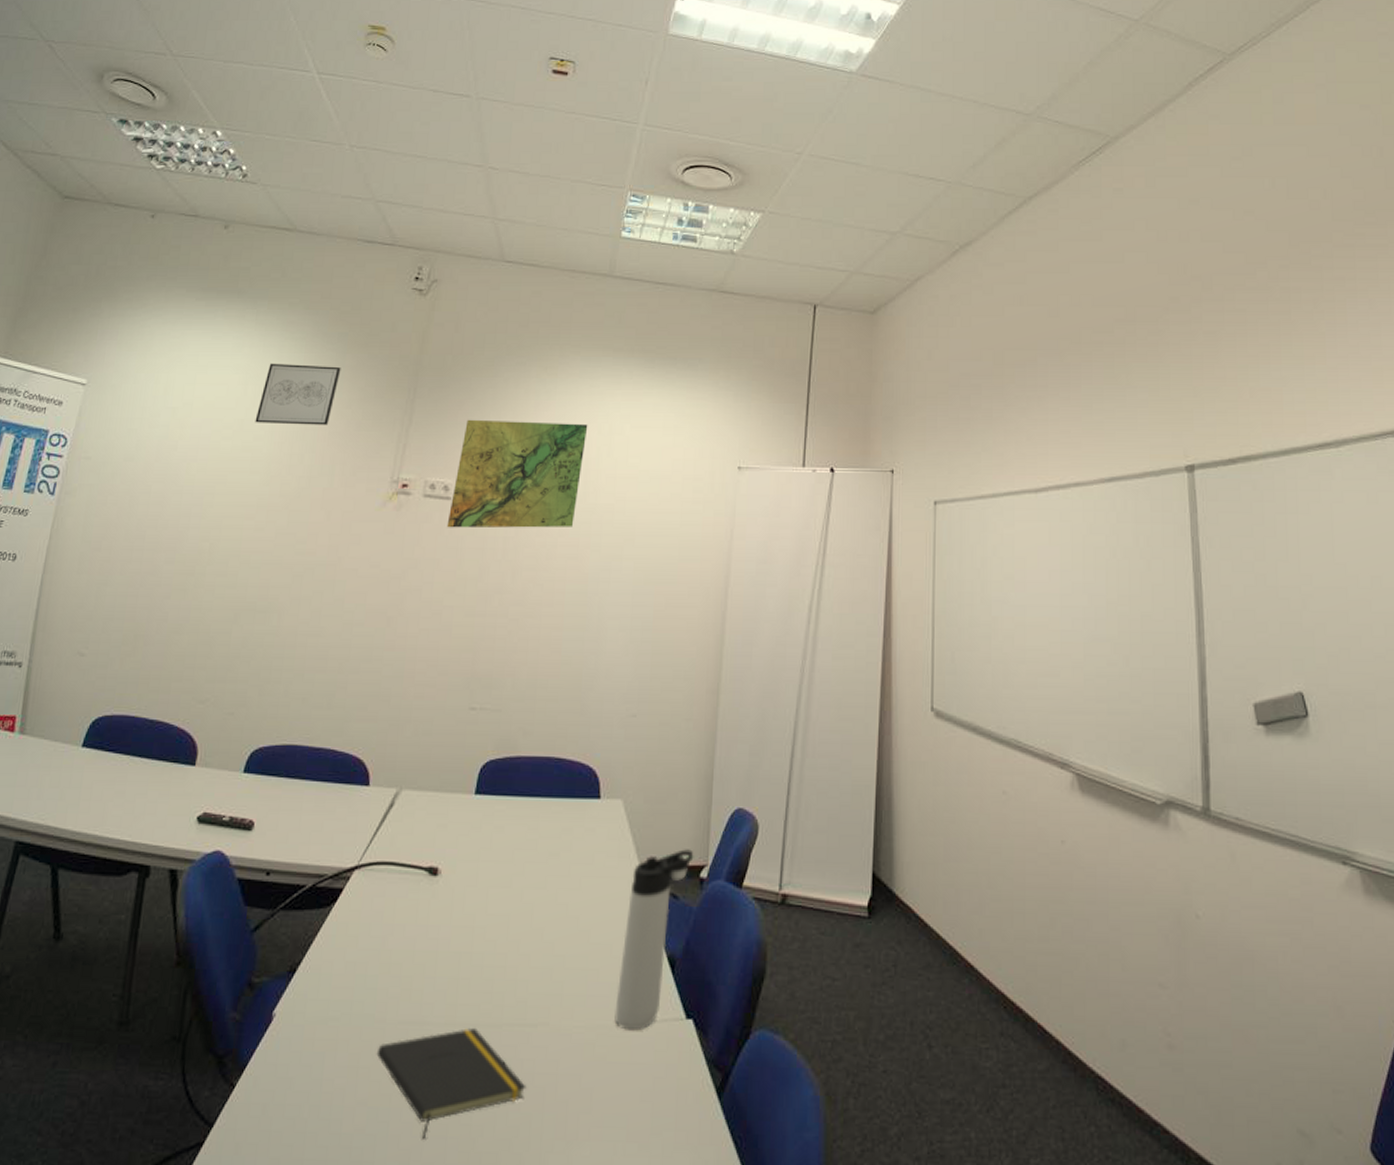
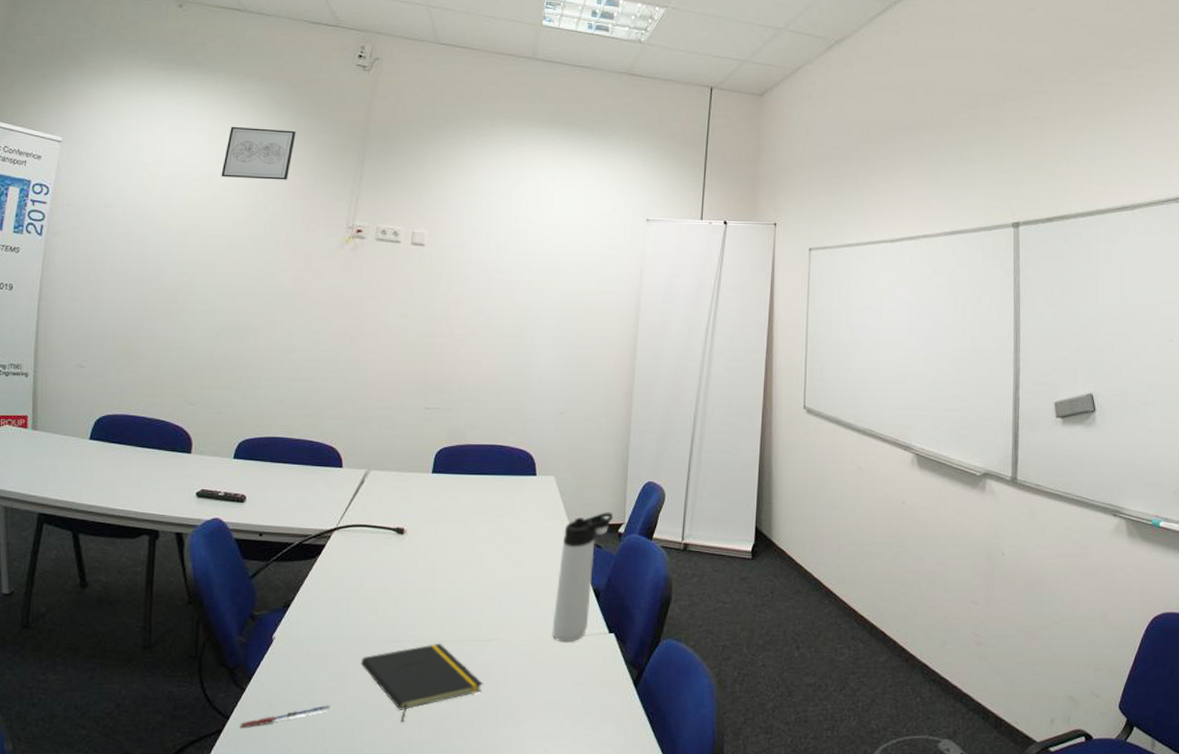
pen: none [225,1110,336,1142] -> present [240,704,330,729]
map: present [446,419,588,528] -> none [398,177,518,267]

